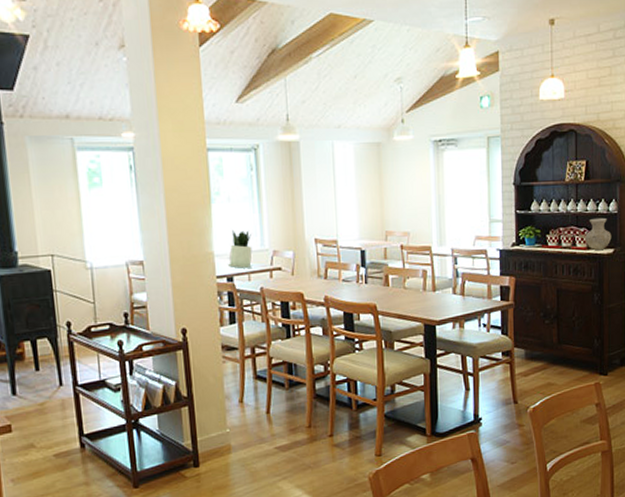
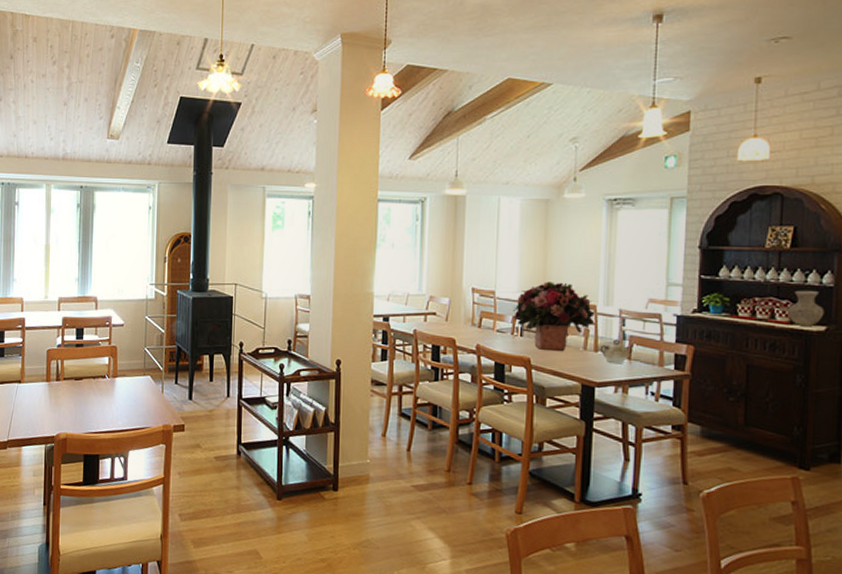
planter: present [227,229,252,268] -> none [385,273,410,310]
bouquet: none [355,226,431,296] -> present [512,281,595,352]
sugar bowl: none [437,277,466,302] -> present [600,339,633,364]

